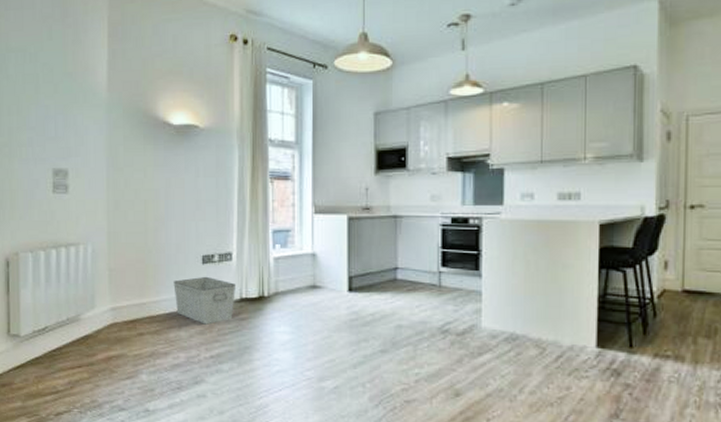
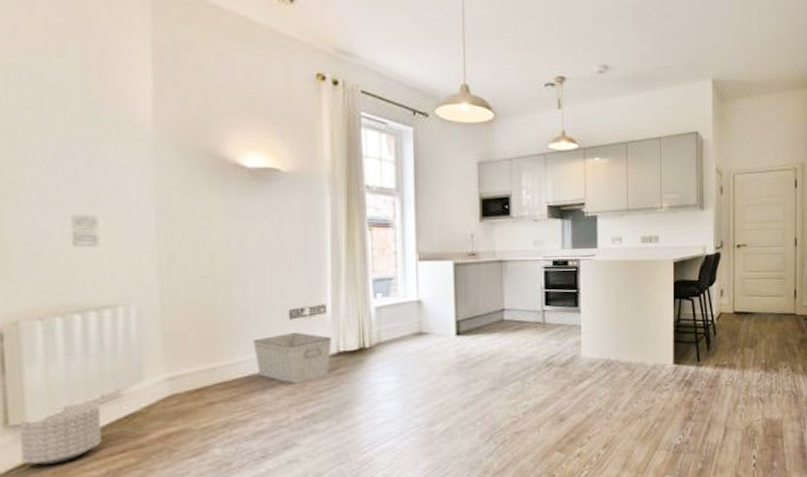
planter: none [16,321,67,369] -> present [19,402,102,465]

